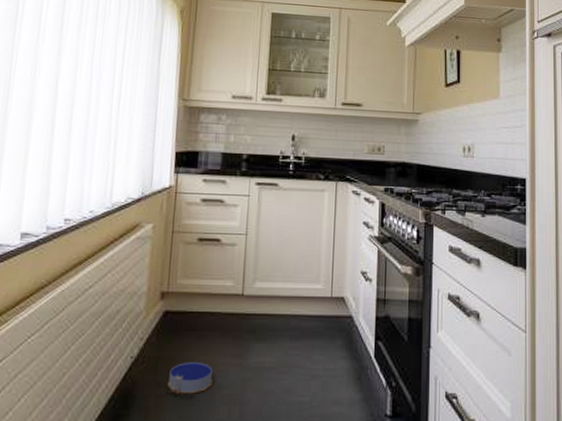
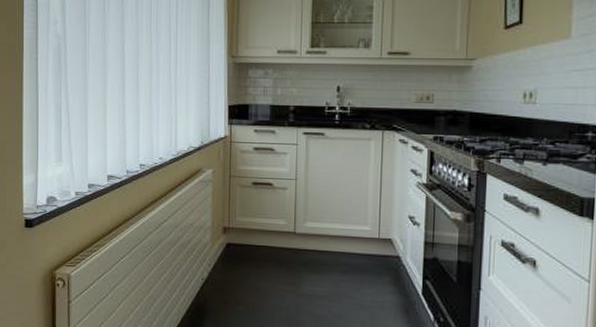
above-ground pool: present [165,362,213,399] -> none [232,286,271,316]

